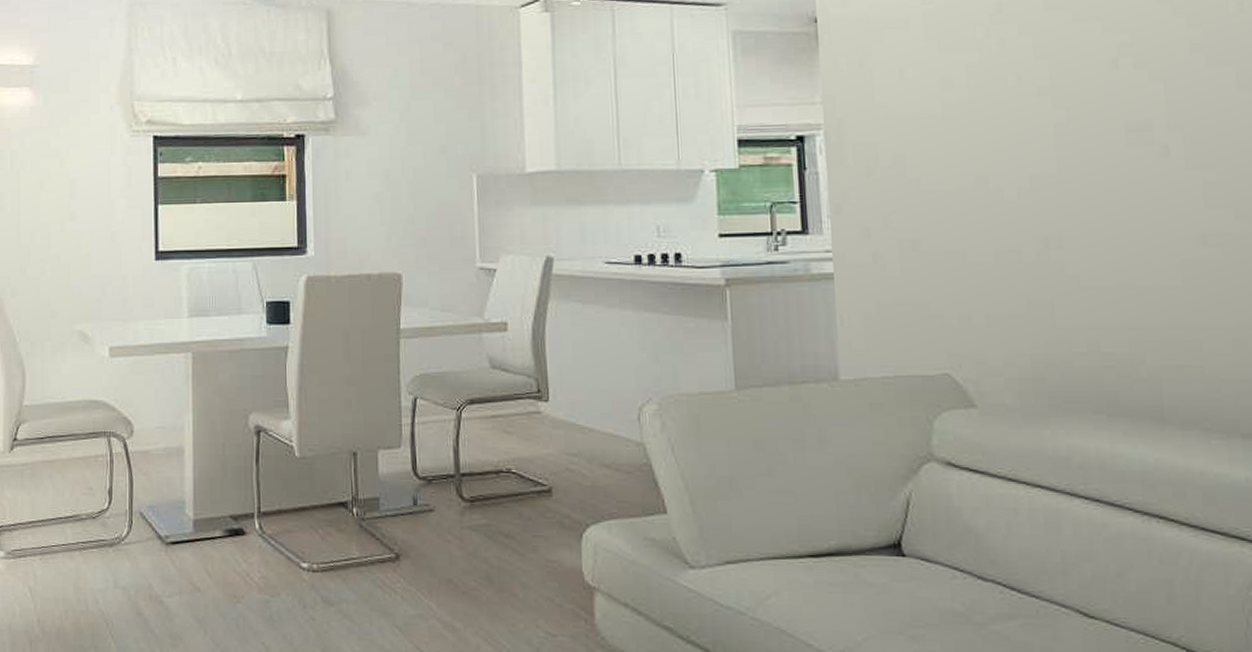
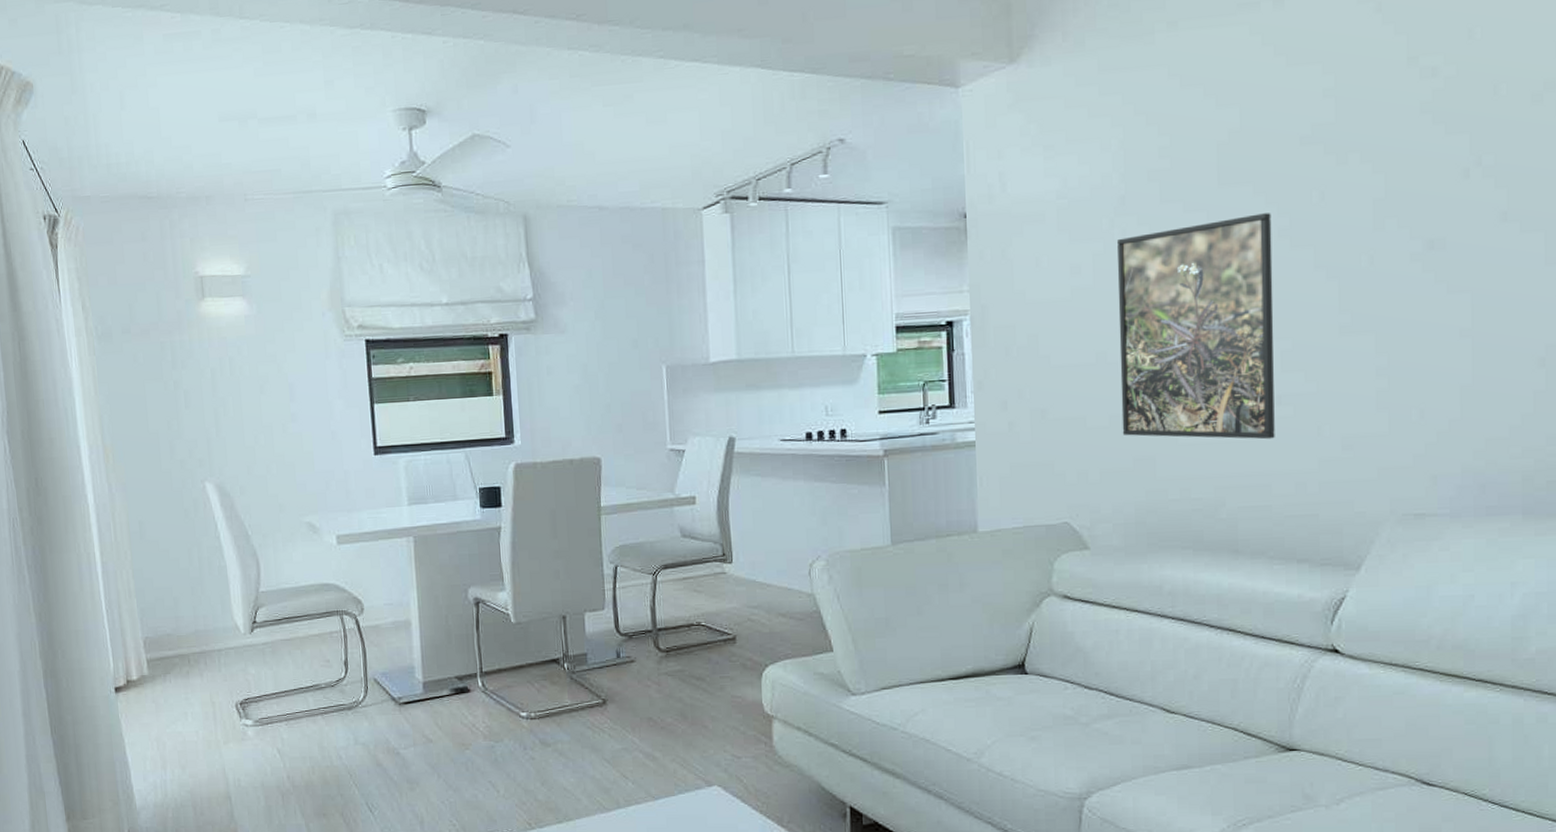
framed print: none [995,24,1202,286] -> present [1117,213,1275,440]

